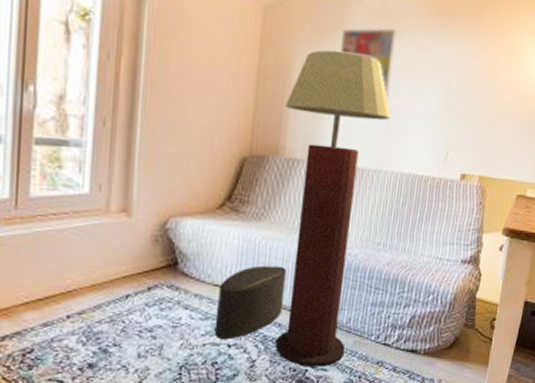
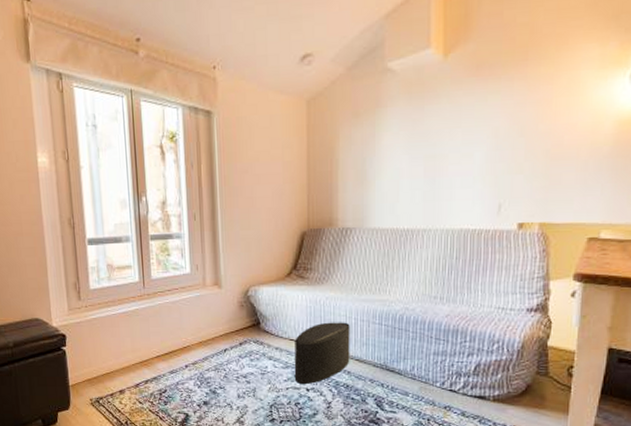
floor lamp: present [276,50,391,367] -> none [334,124,436,410]
wall art: present [340,27,398,101] -> none [378,93,436,163]

